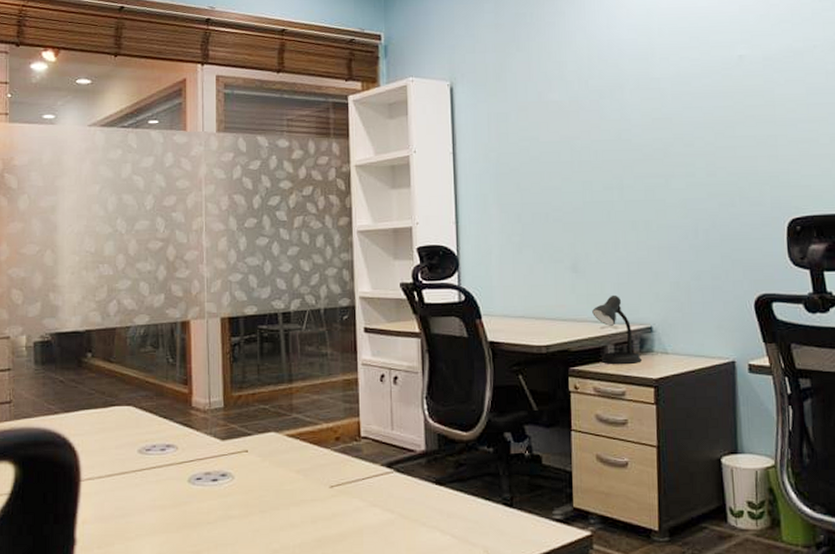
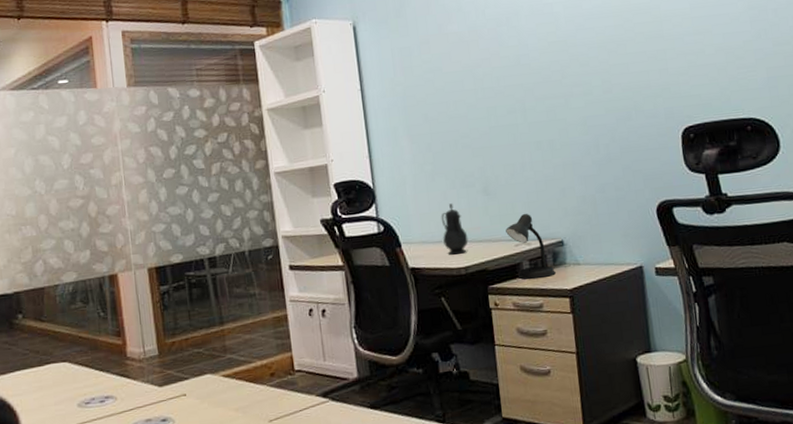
coffeepot: none [525,278,552,332] -> present [441,203,468,255]

